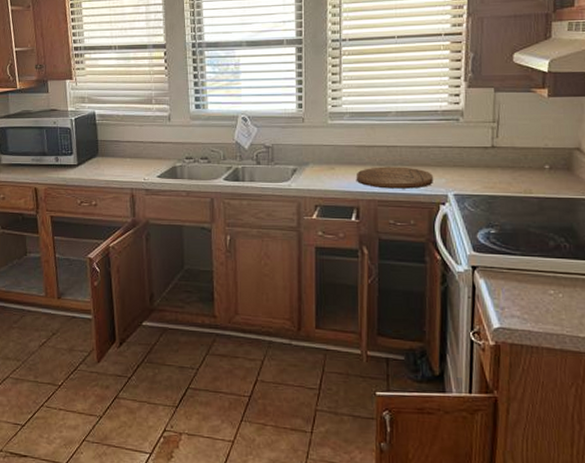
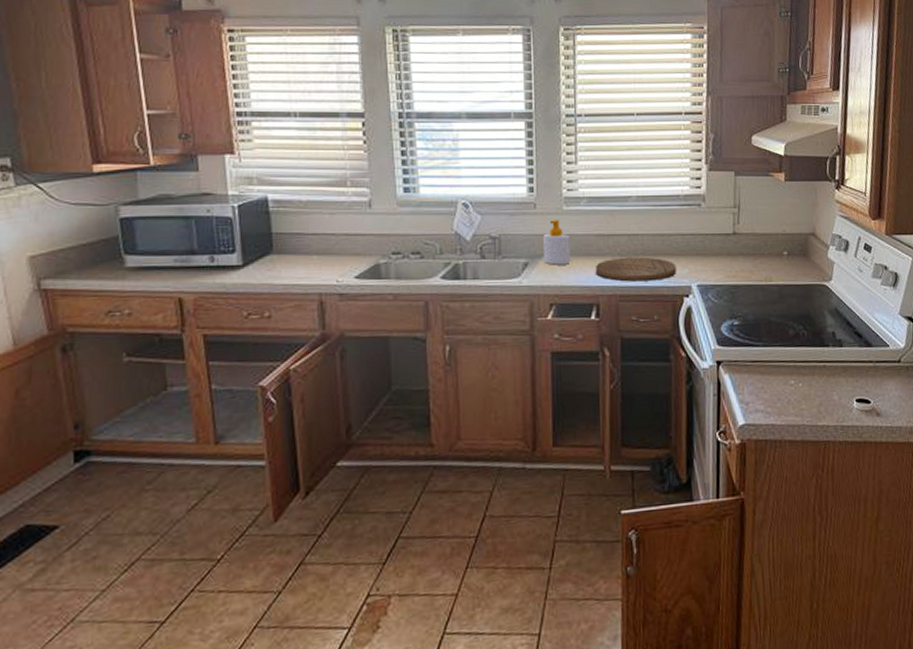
soap bottle: none [310,132,334,172] -> present [544,220,571,265]

